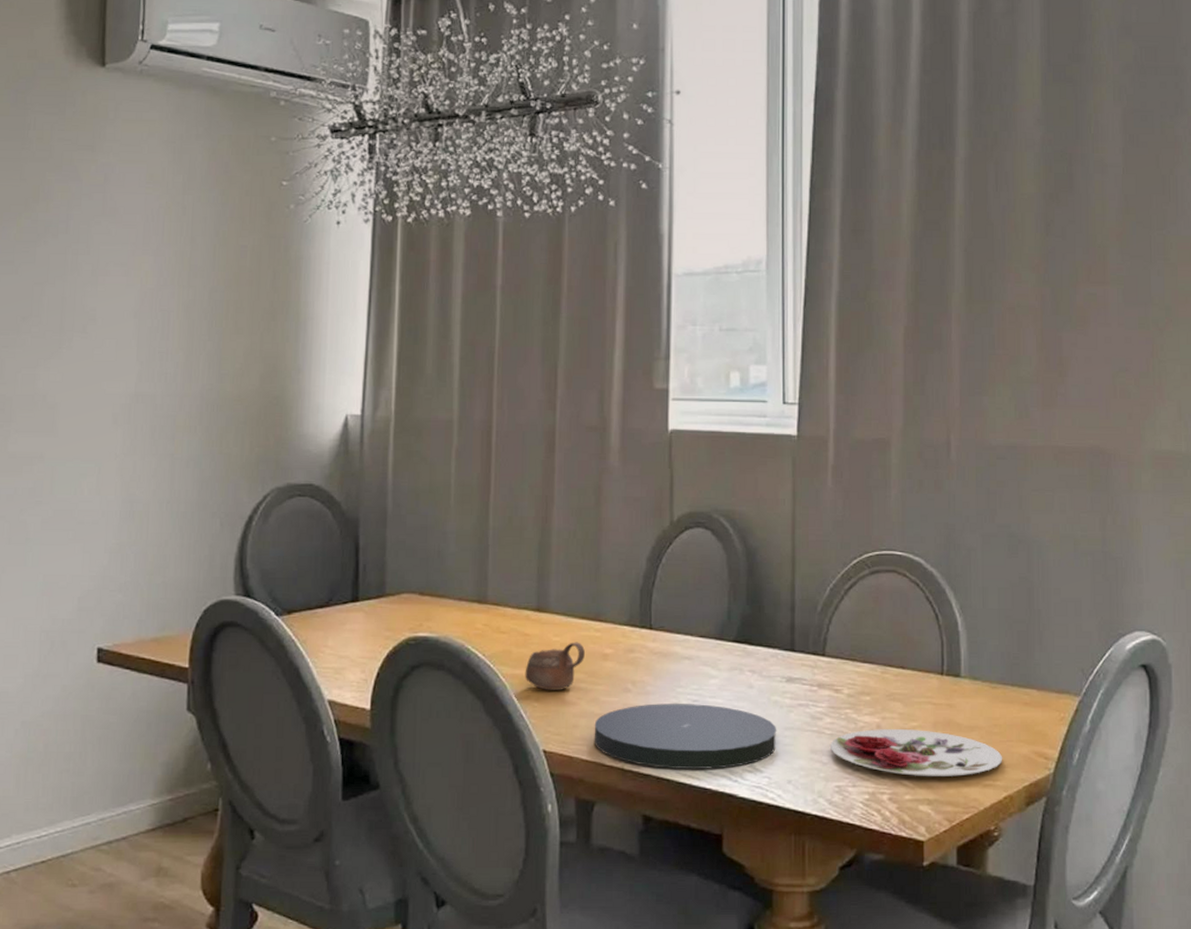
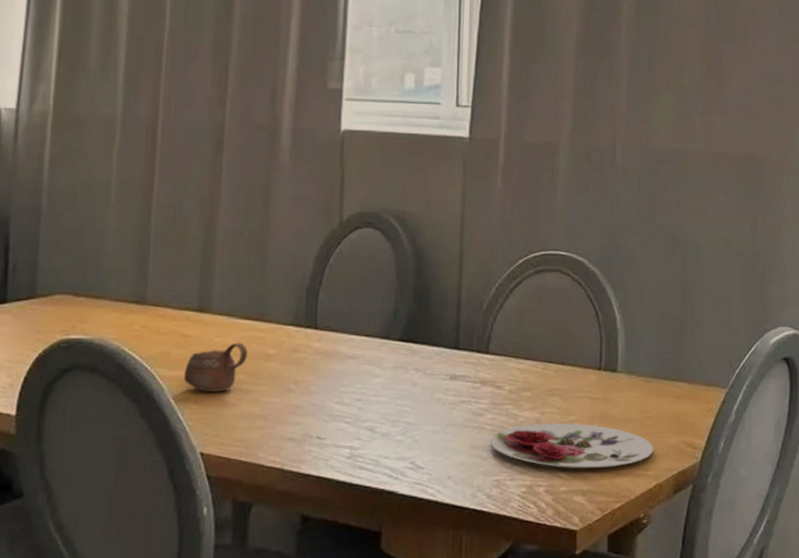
plate: present [594,703,777,769] -> none [253,403,439,468]

